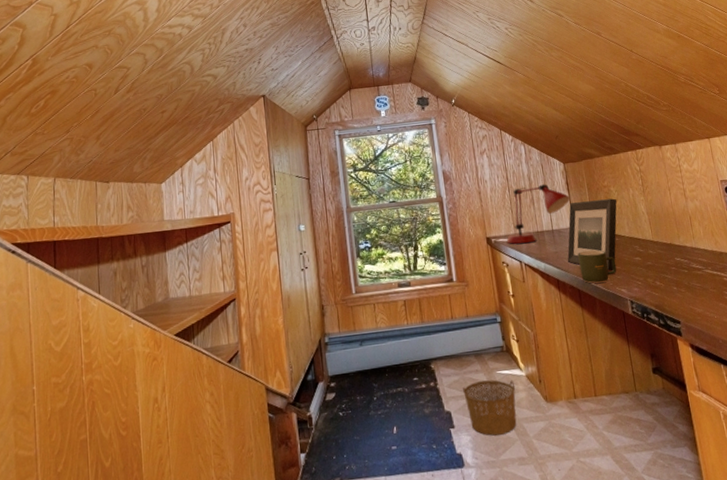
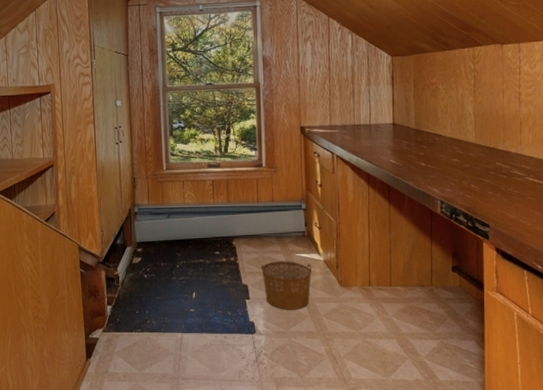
desk lamp: present [506,184,570,245] -> none [320,77,394,136]
picture frame: present [567,198,617,271] -> none [381,97,444,169]
mug: present [577,250,617,284] -> none [393,148,432,181]

